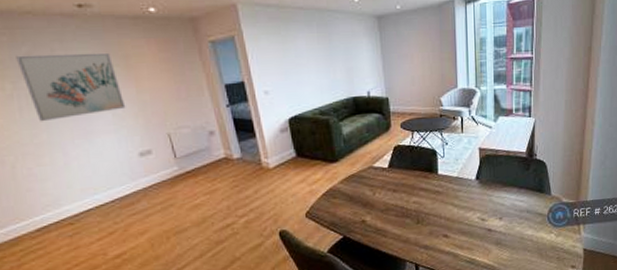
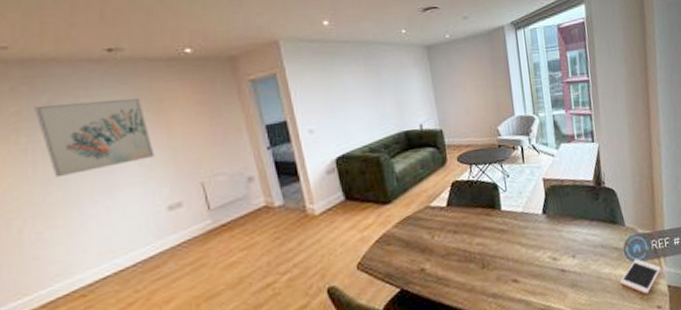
cell phone: none [541,224,579,256] -> present [620,259,661,295]

